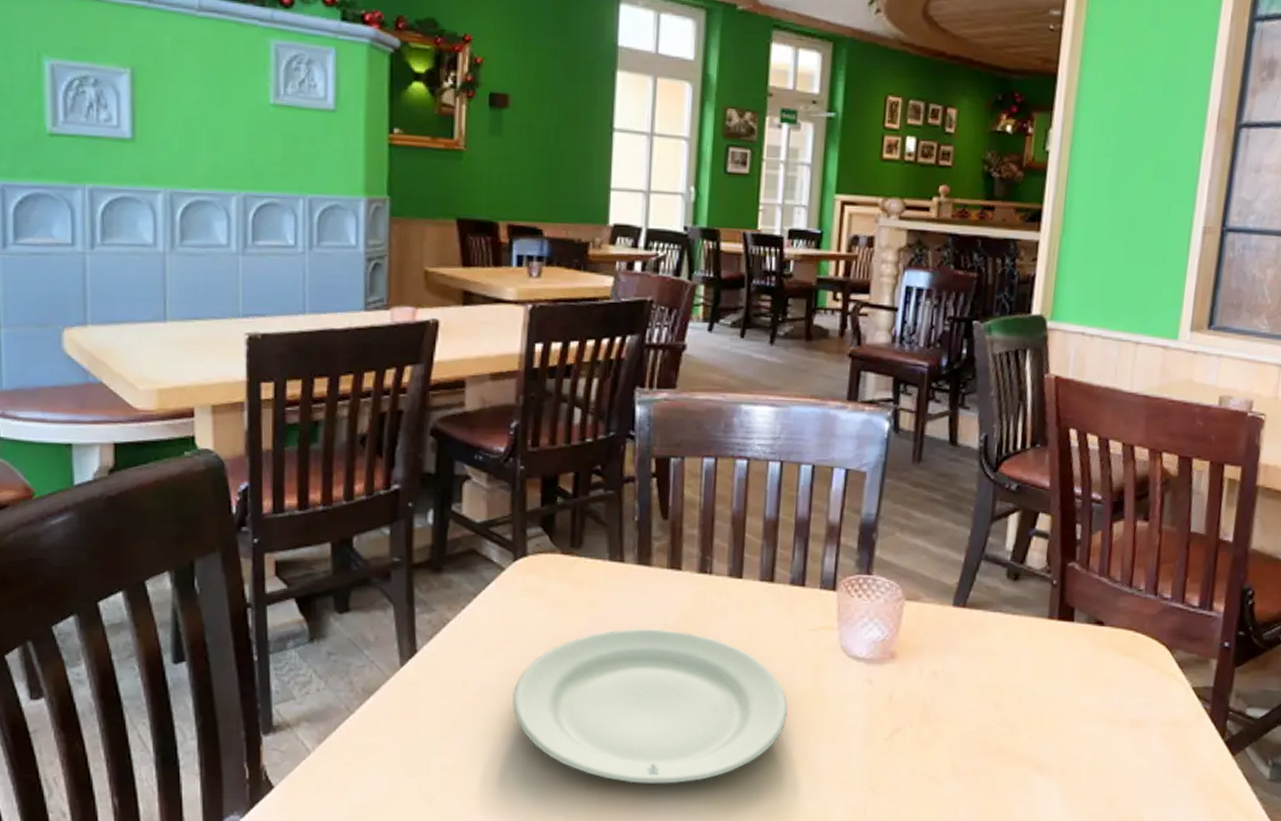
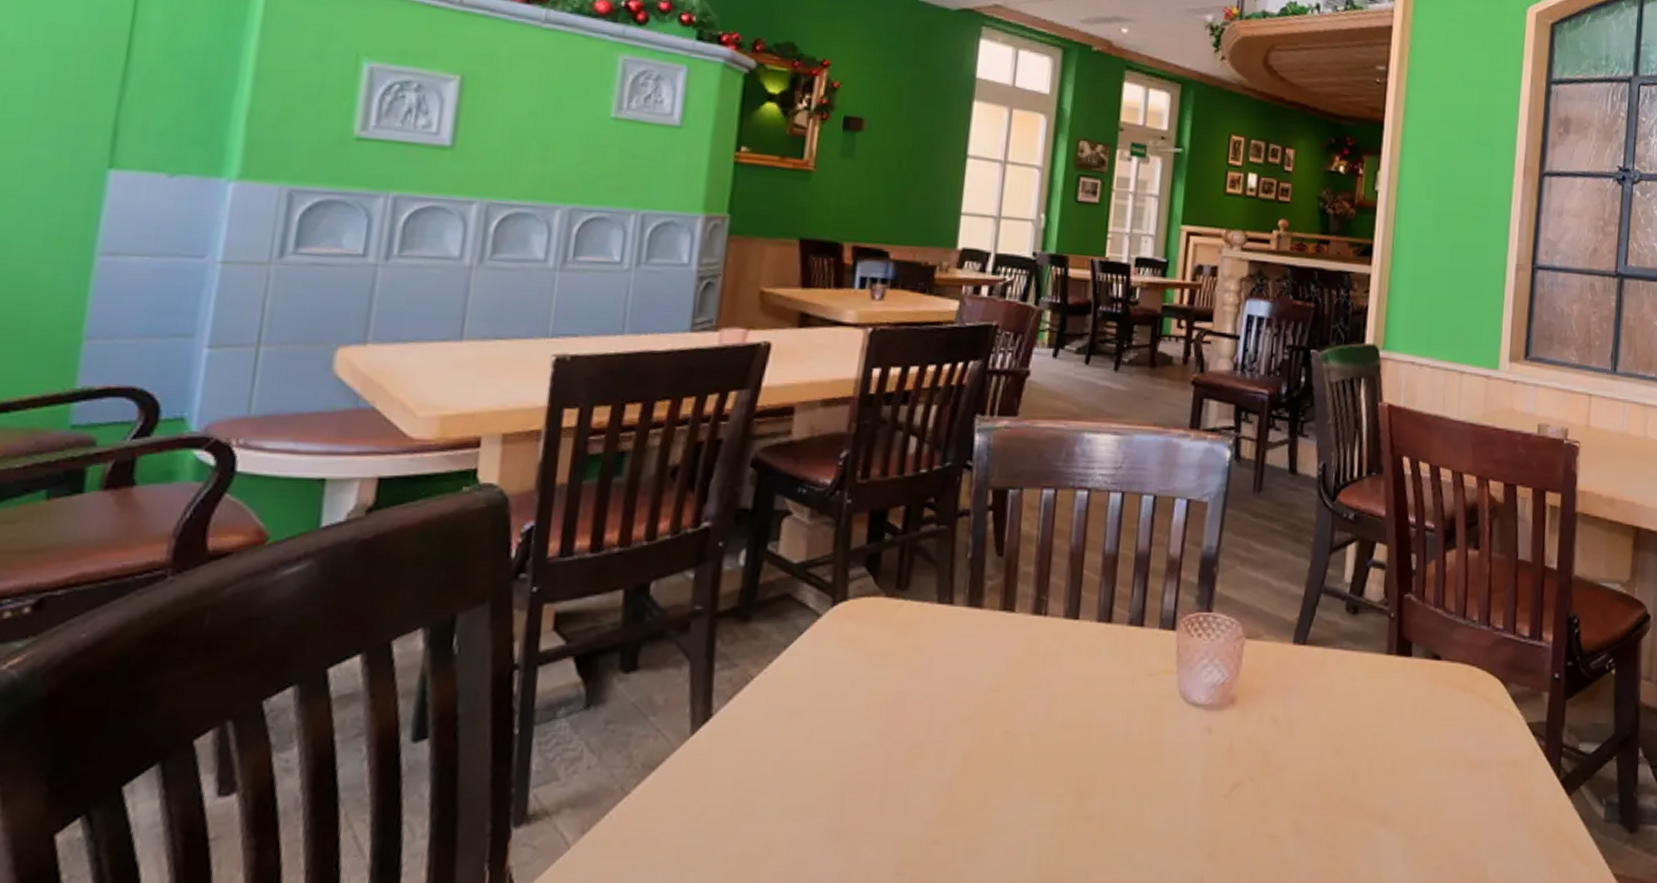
plate: present [513,629,788,784] -> none [818,680,1123,864]

